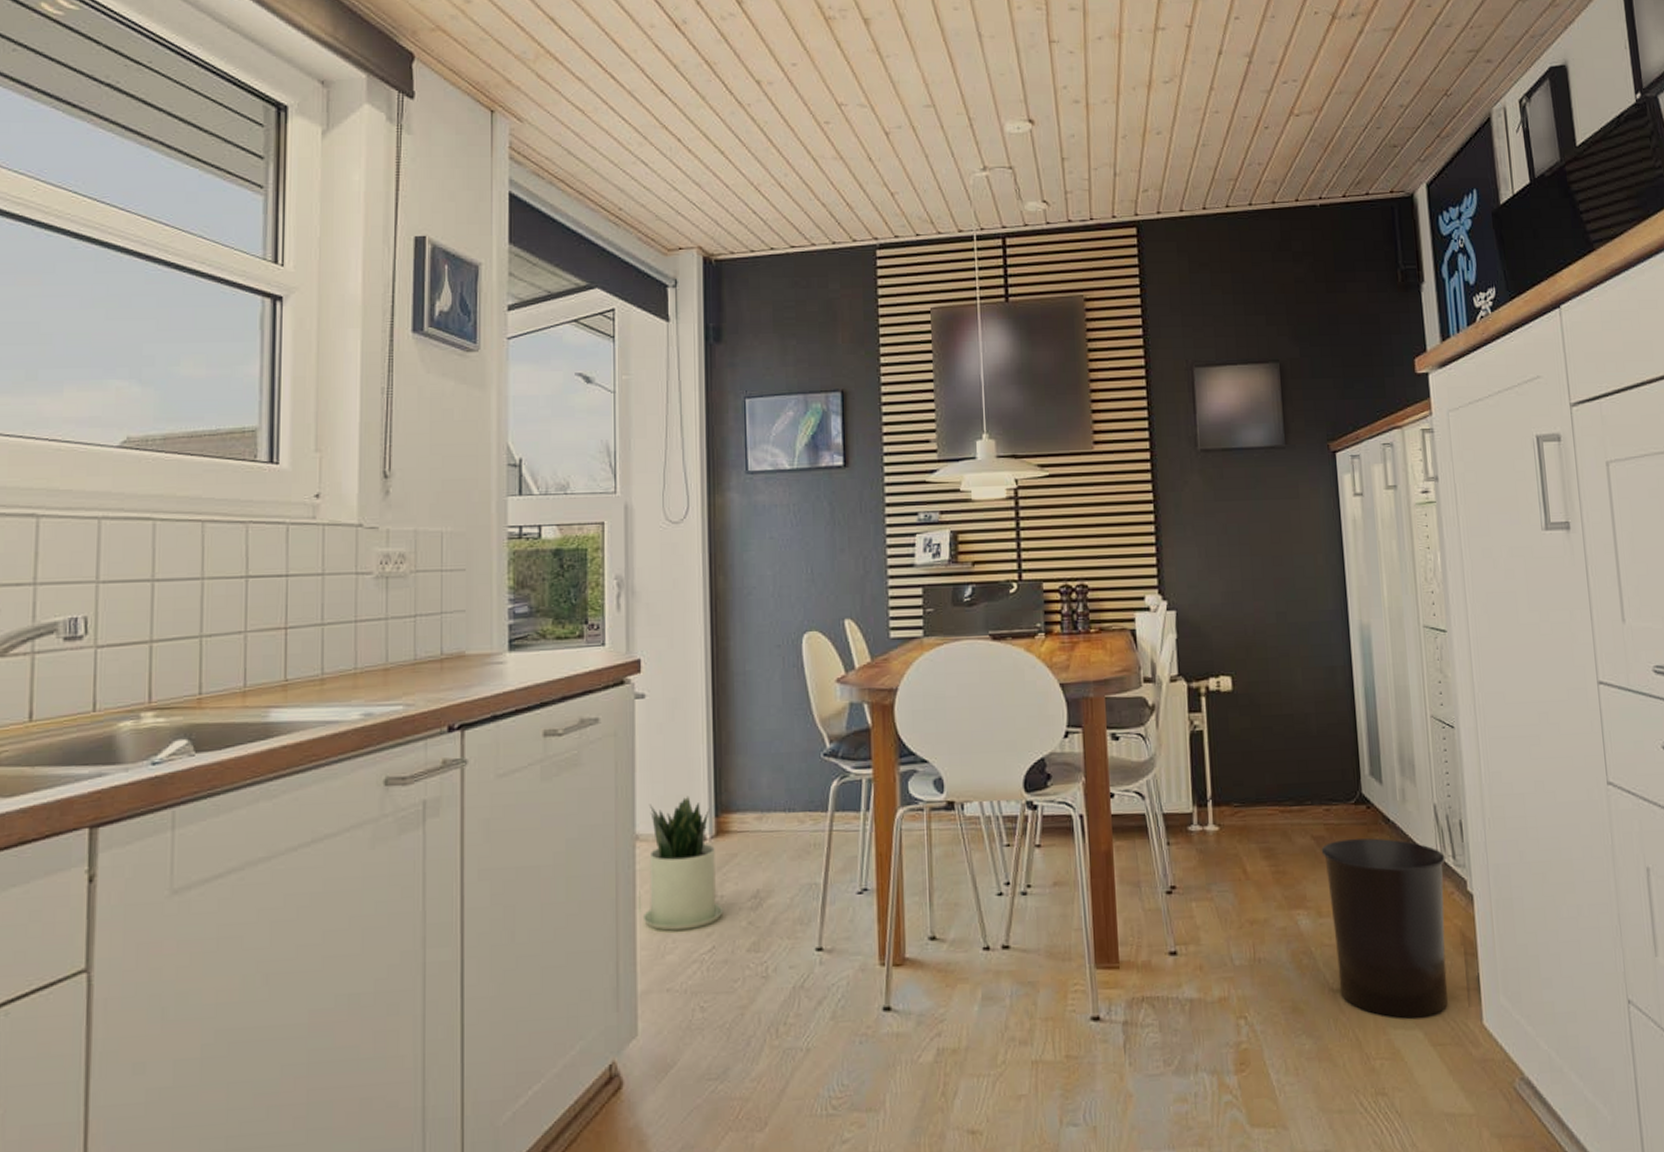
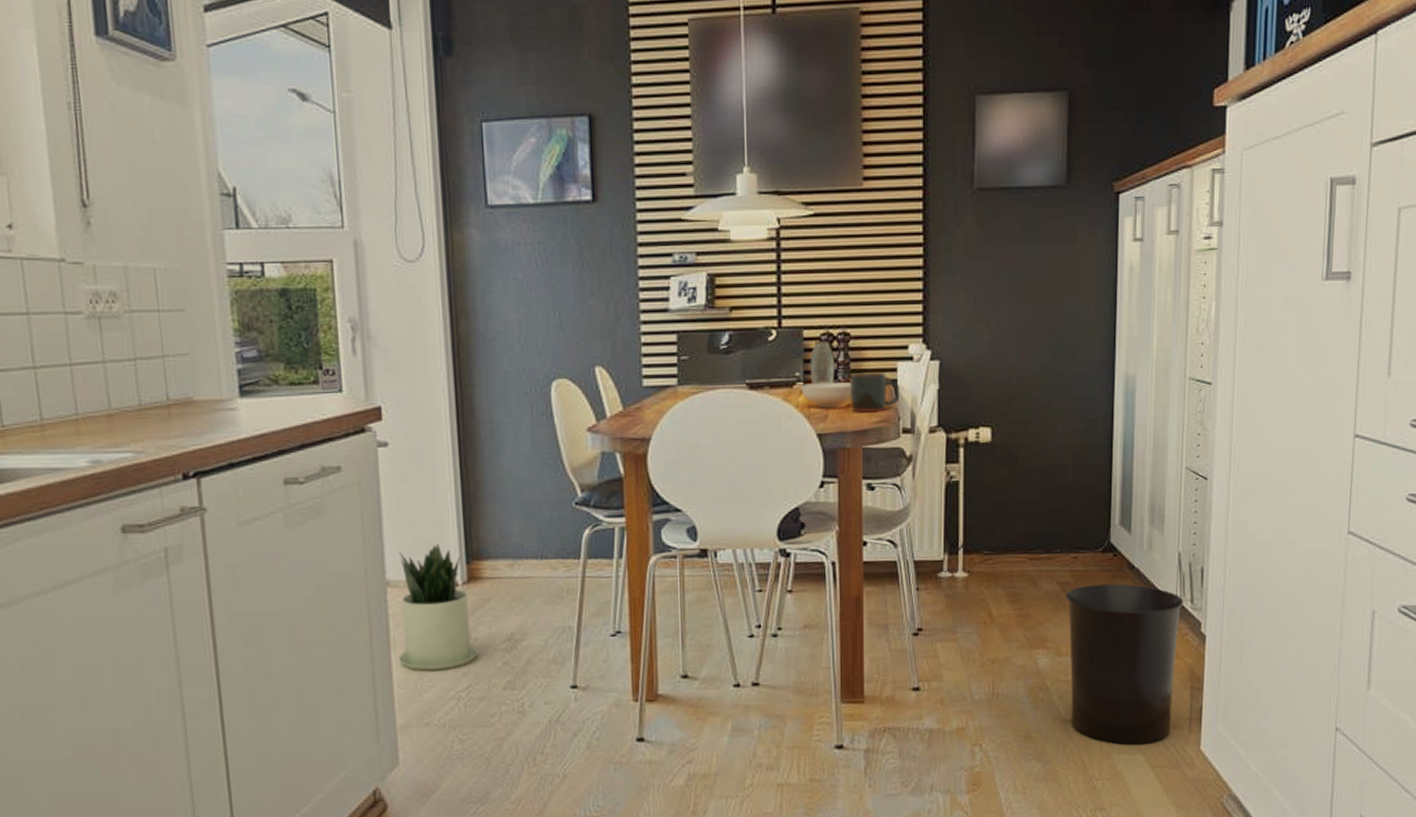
bowl: none [1041,633,1093,658] -> present [800,382,852,408]
vase: none [1050,592,1075,636] -> present [810,340,835,385]
mug: none [1090,623,1139,663] -> present [850,372,899,413]

